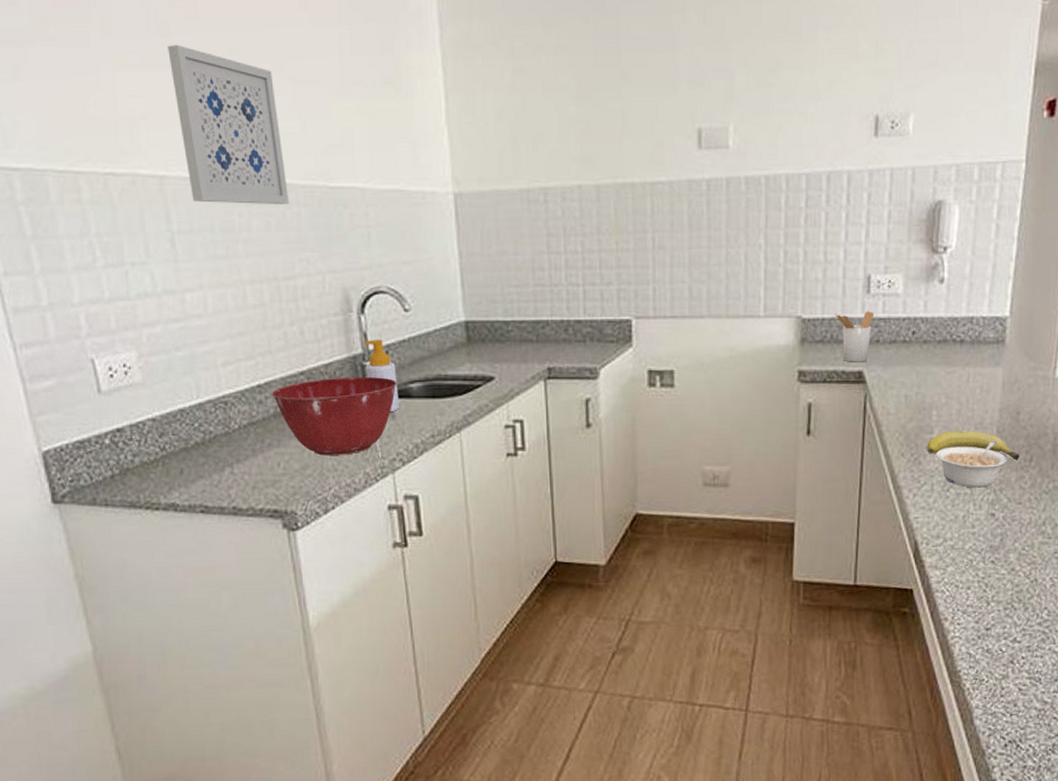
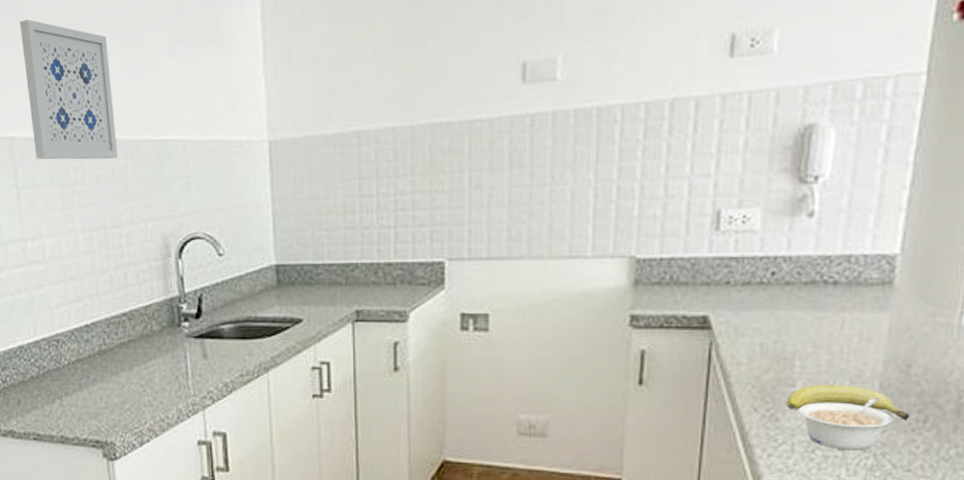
mixing bowl: present [271,376,397,456] -> none [97,317,210,392]
soap bottle: present [364,340,399,413] -> none [181,283,211,353]
utensil holder: present [835,311,875,363] -> none [676,250,724,306]

